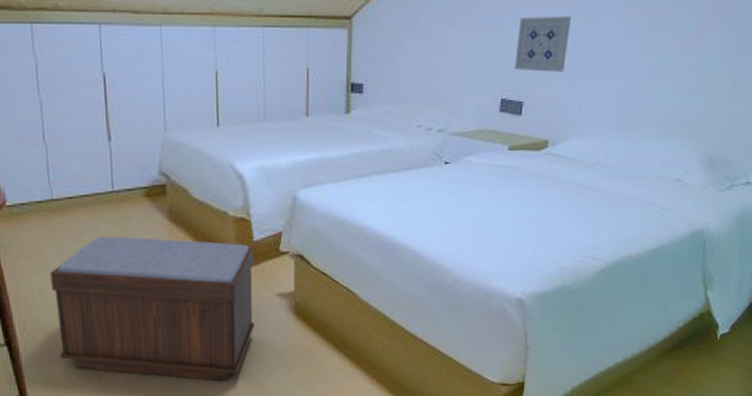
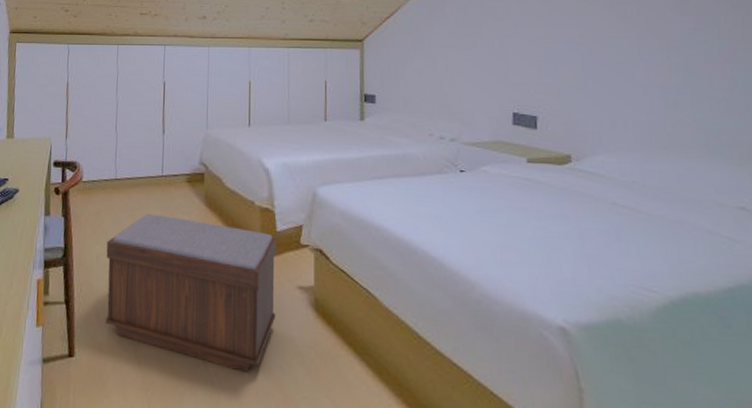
wall art: present [514,15,571,72] -> none [522,38,578,90]

